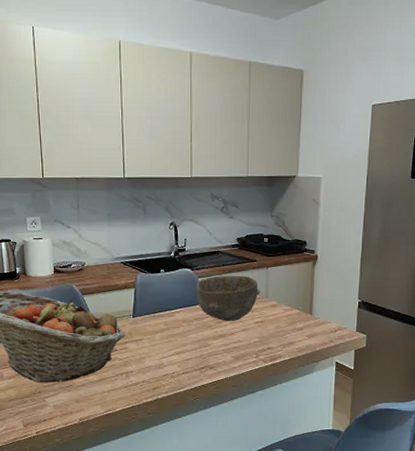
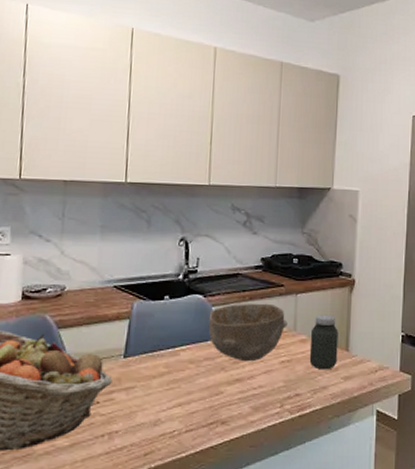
jar: none [279,284,303,329] -> present [309,314,339,370]

